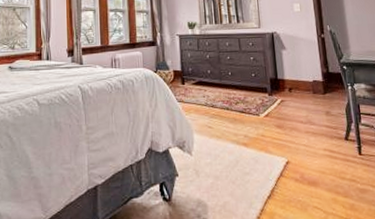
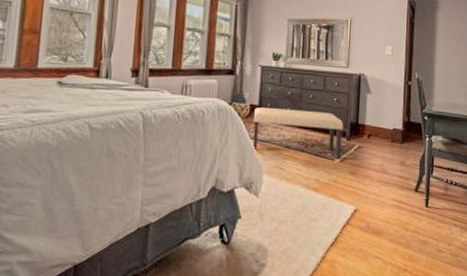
bench: none [178,71,265,114] -> present [252,107,344,159]

